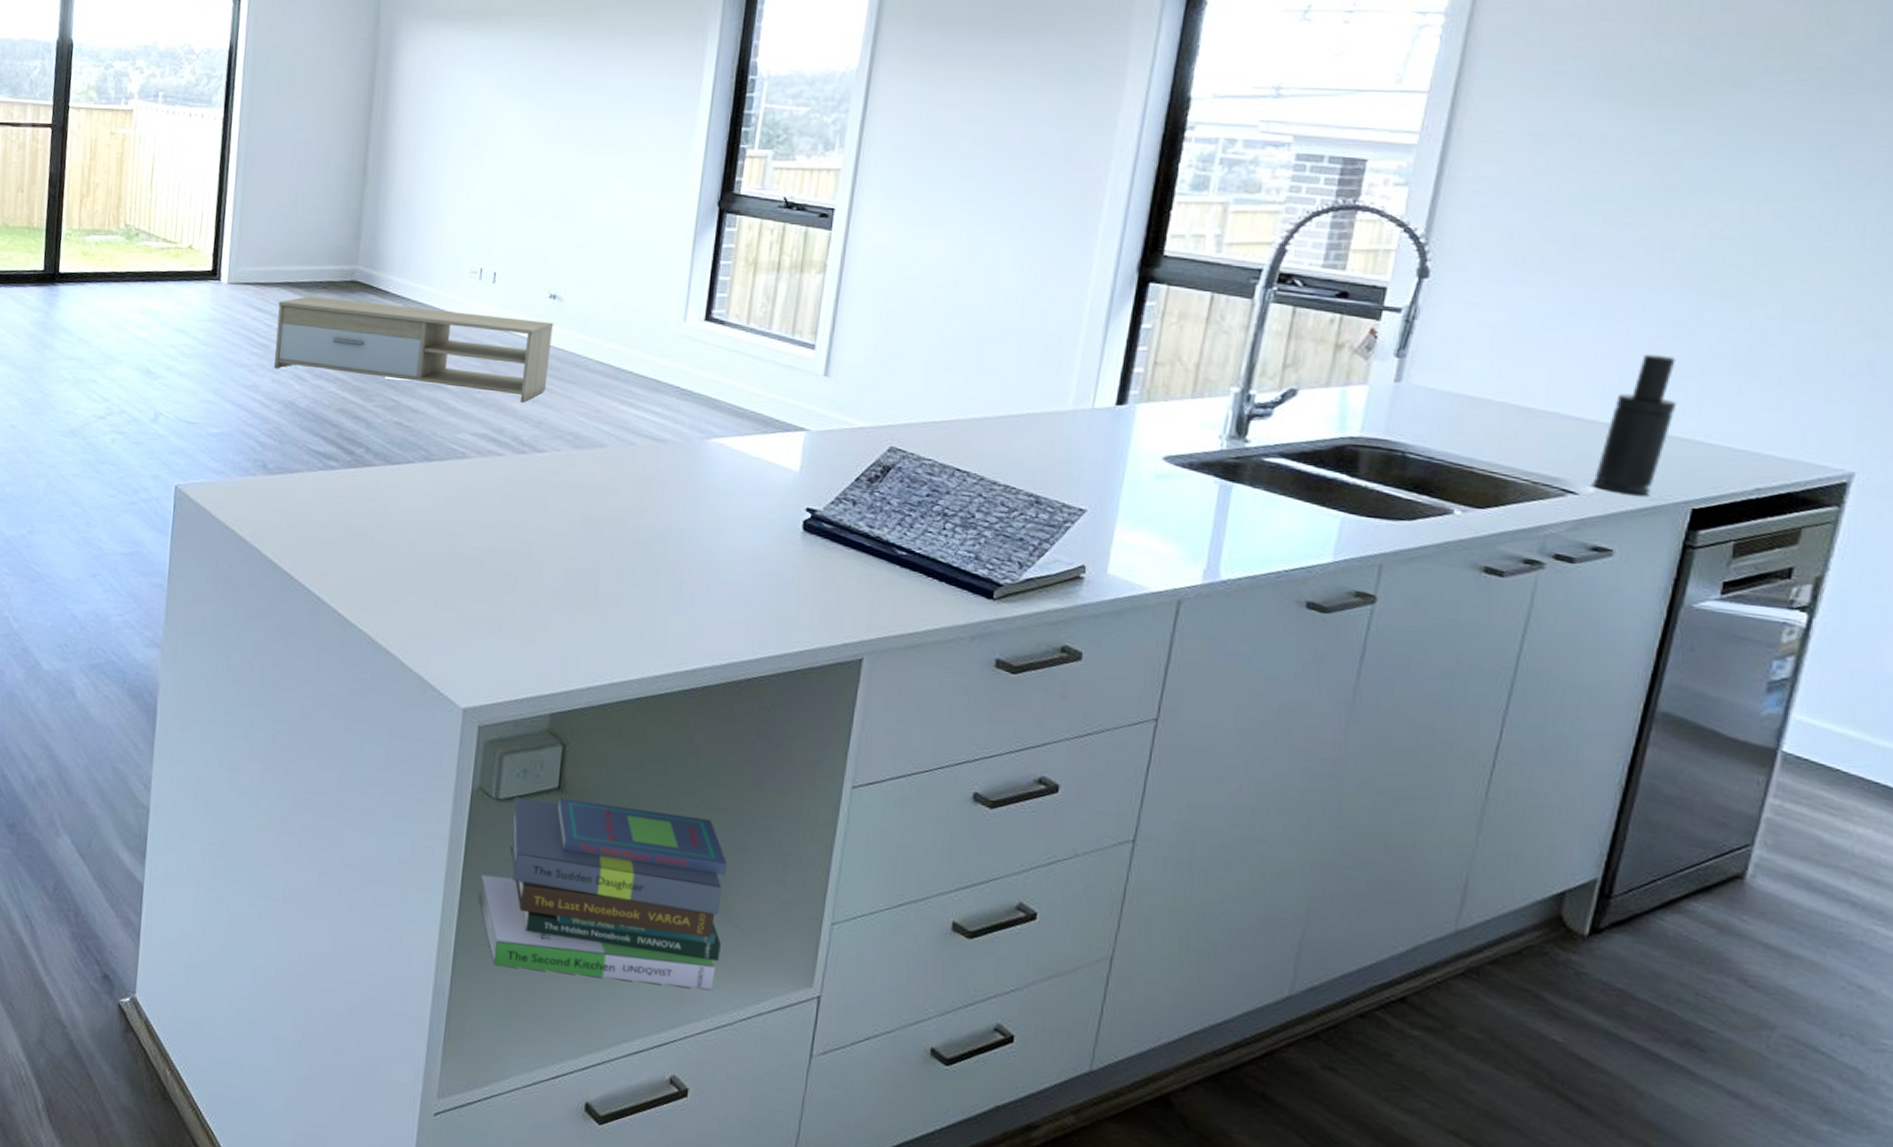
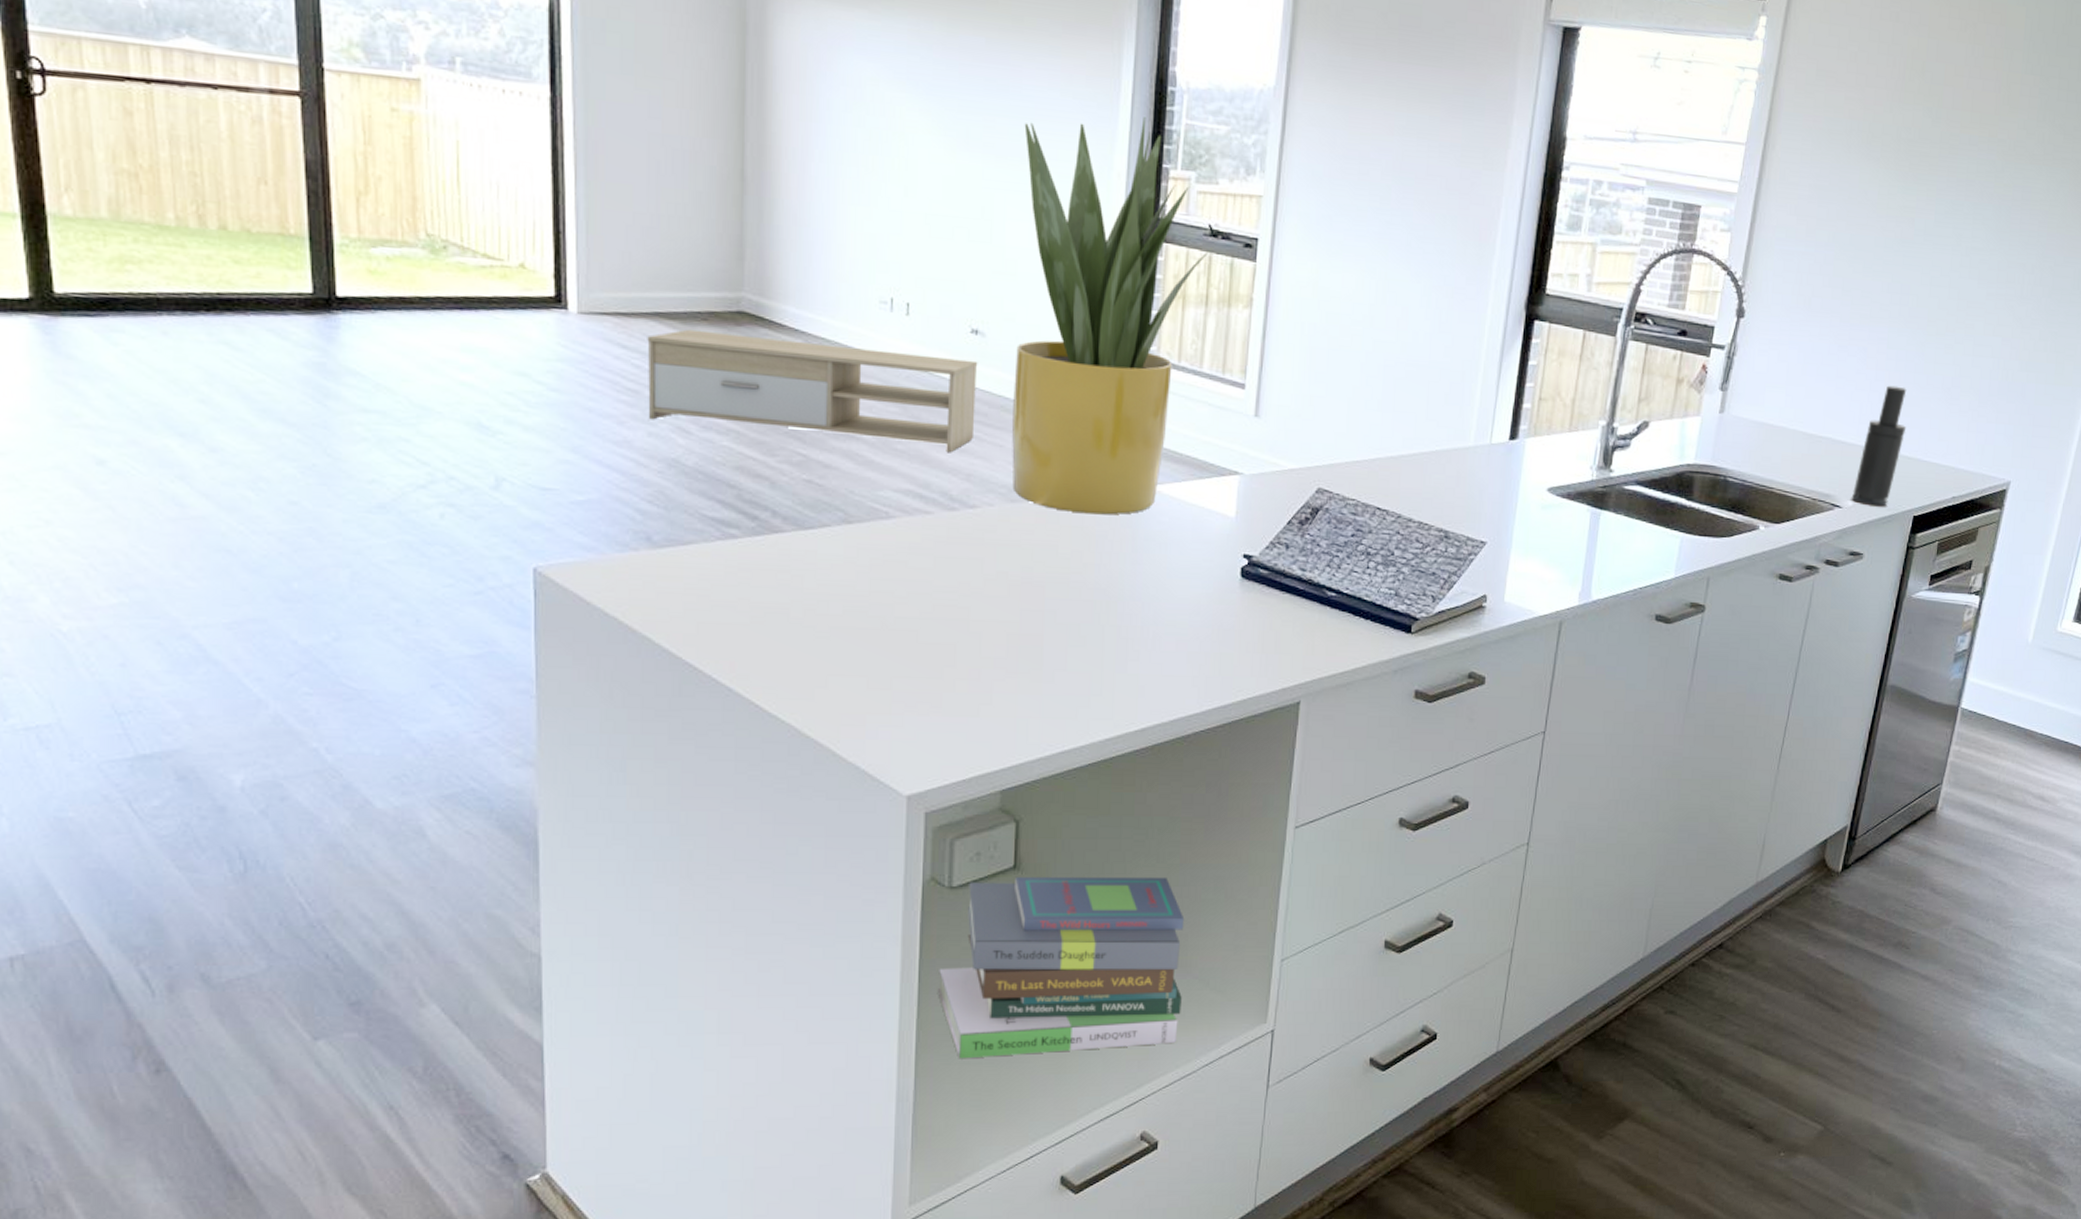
planter: none [579,104,787,464] -> present [1011,117,1213,515]

